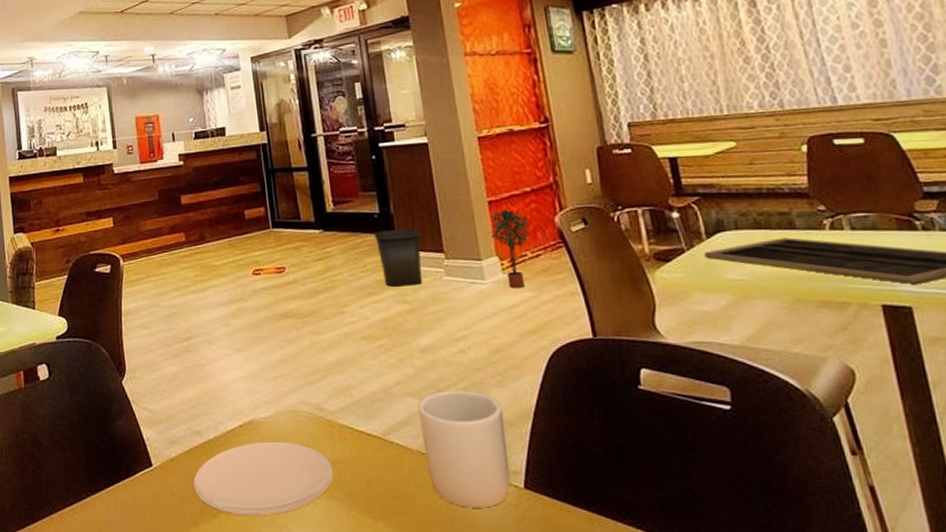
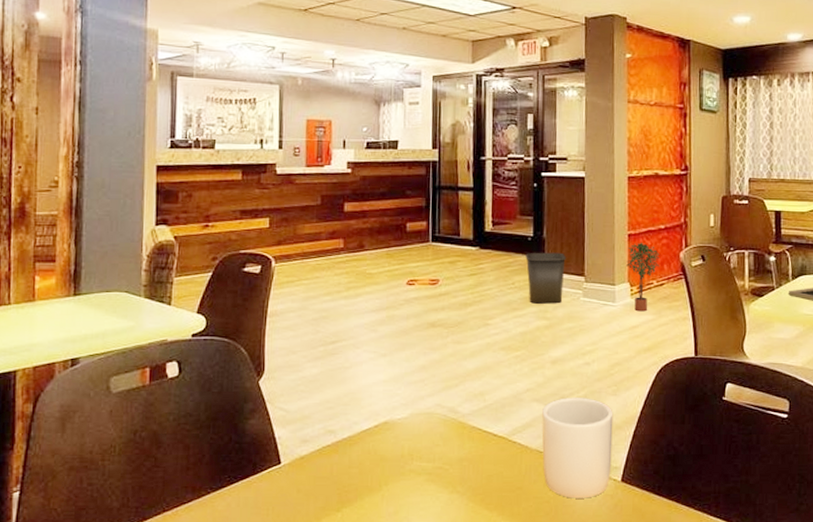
plate: present [193,441,334,517] -> none [321,440,459,510]

